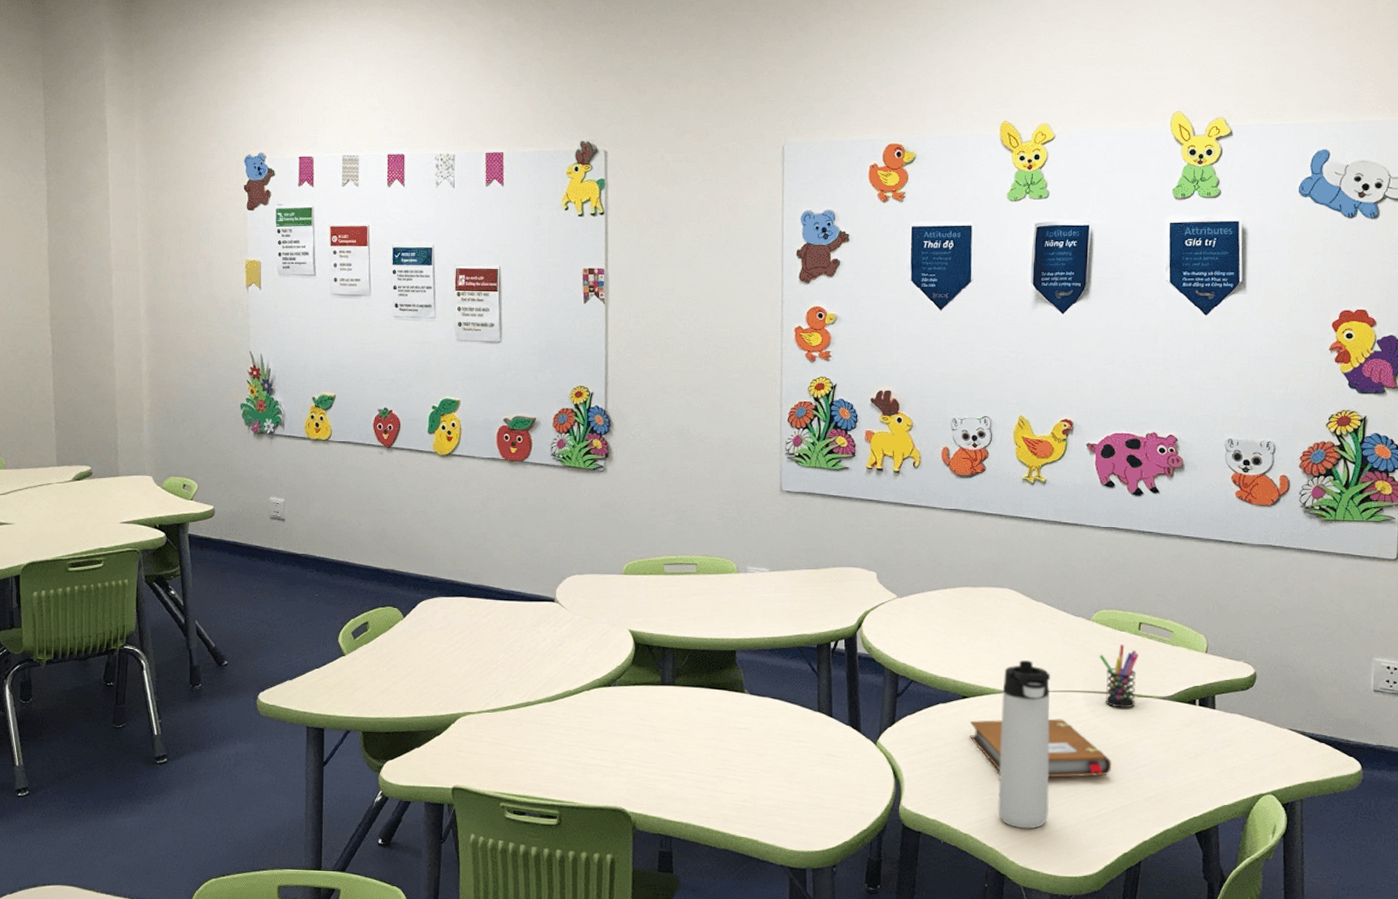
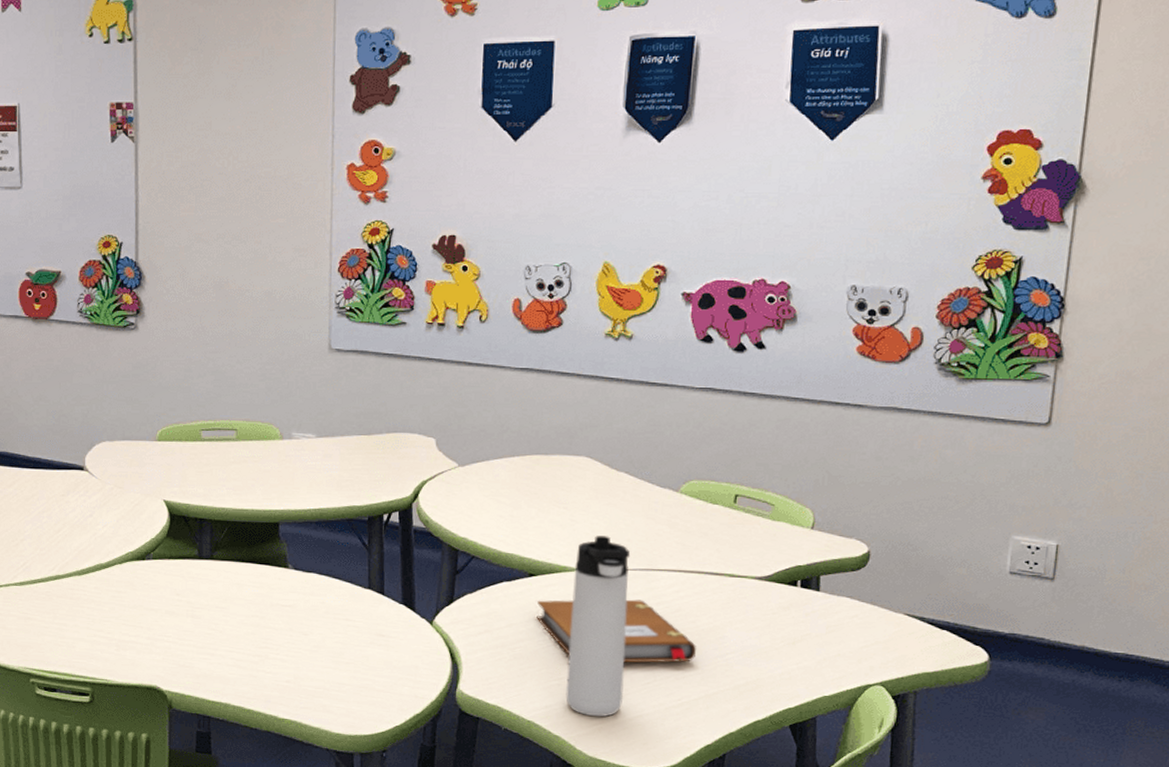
pen holder: present [1099,644,1139,709] -> none [687,519,733,589]

